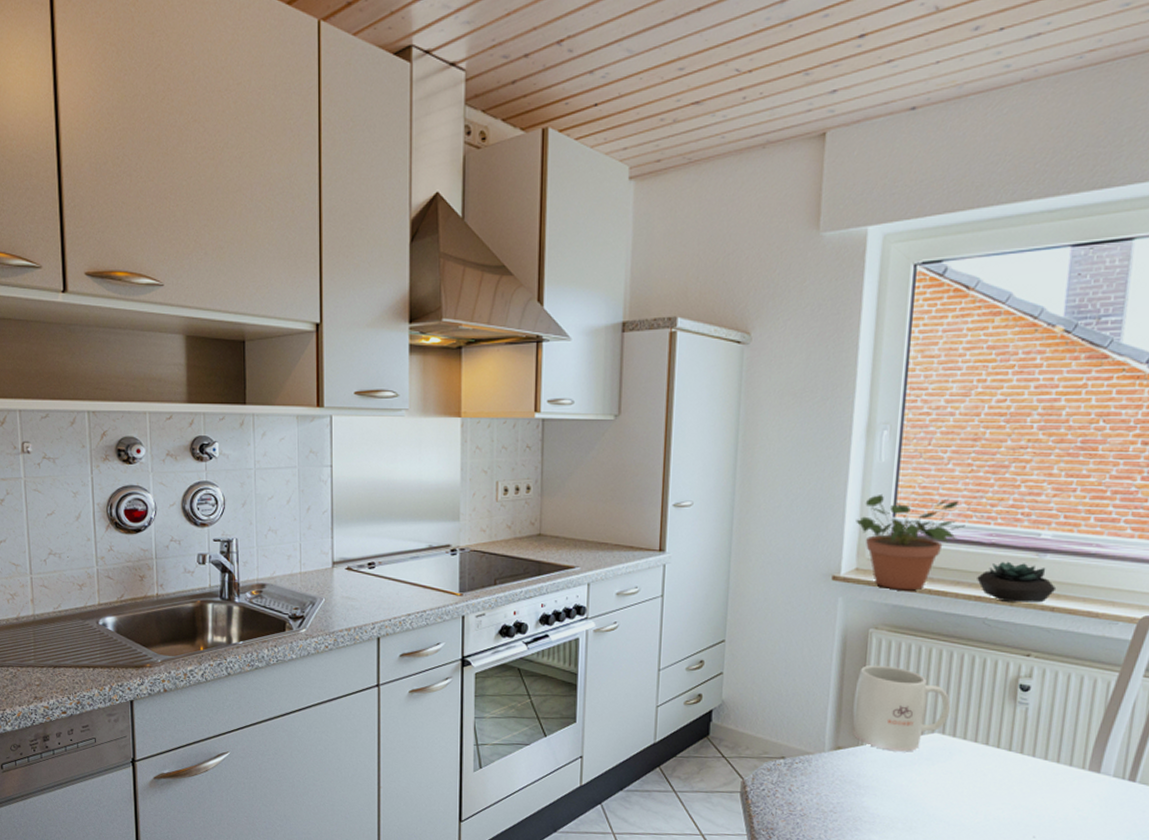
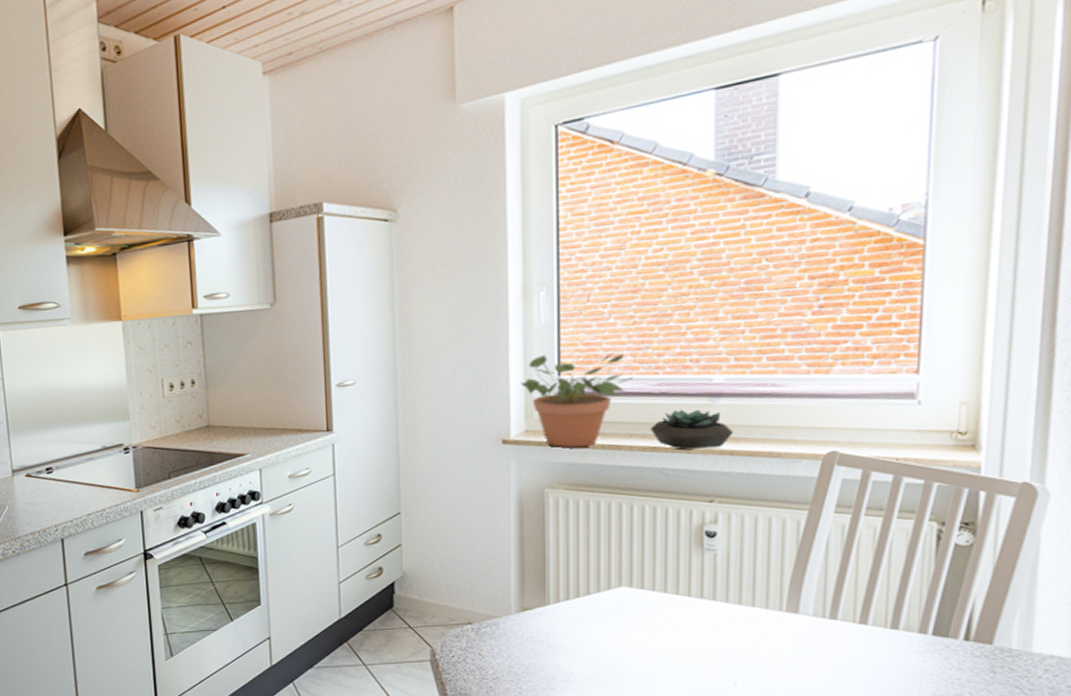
mug: present [851,664,951,752] -> none [536,523,636,608]

